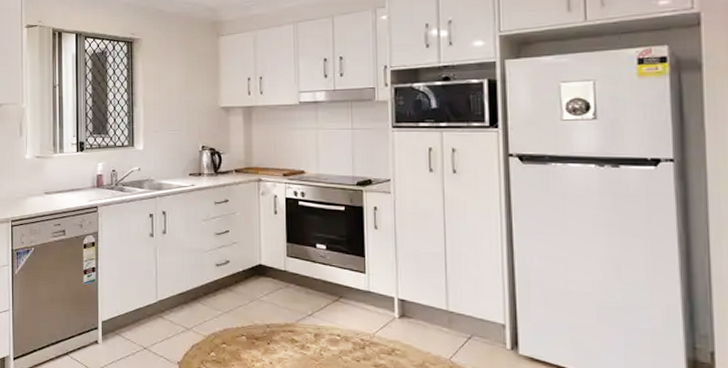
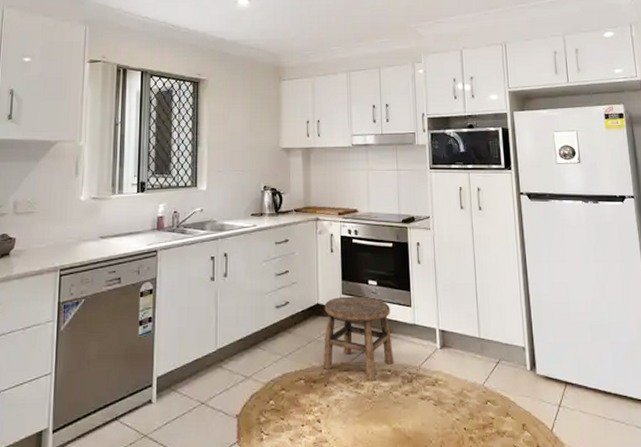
stool: none [265,258,345,343] -> present [323,296,394,380]

